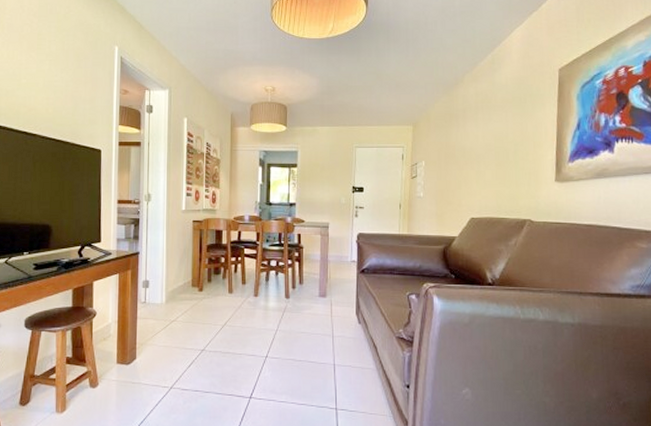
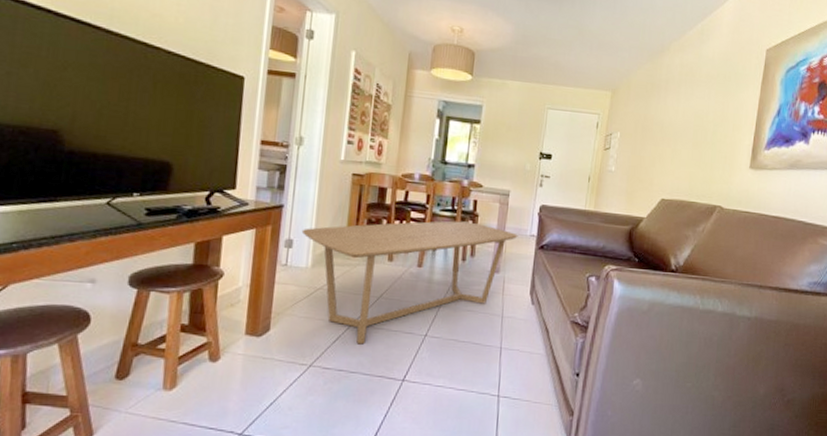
coffee table: none [155,254,340,367] -> present [301,221,518,345]

